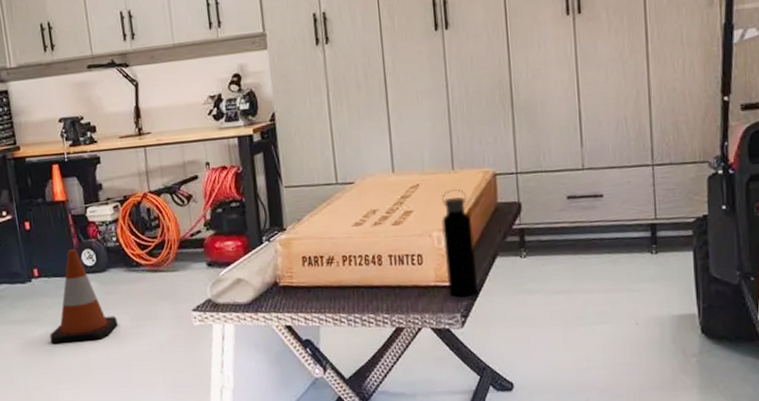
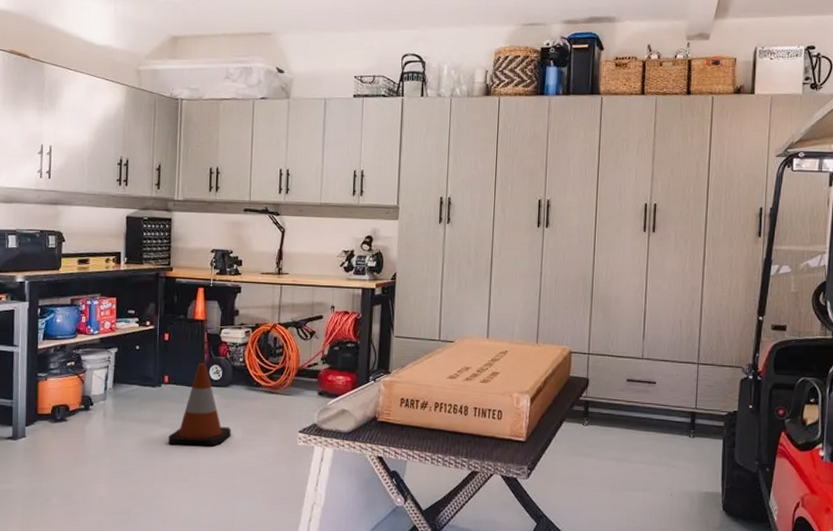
water bottle: present [441,189,478,298] -> none [520,360,547,452]

